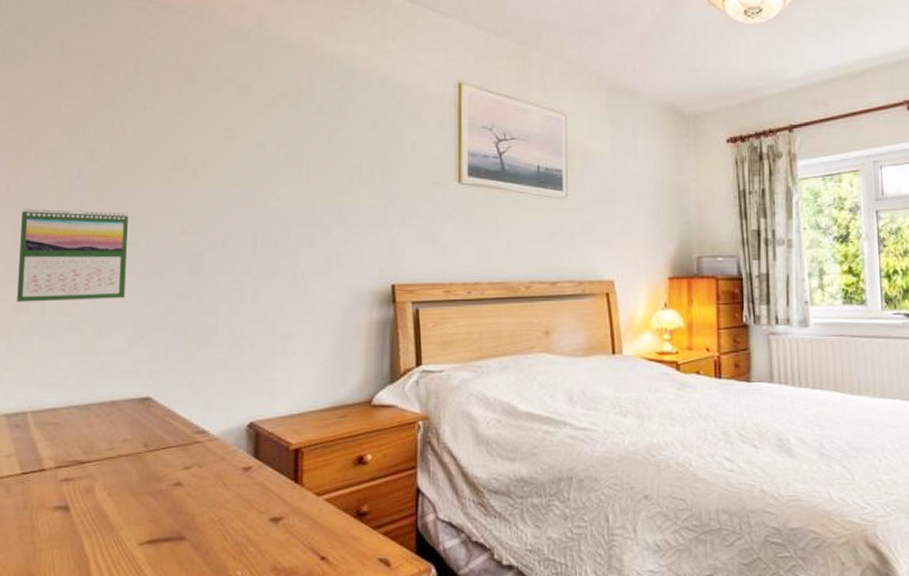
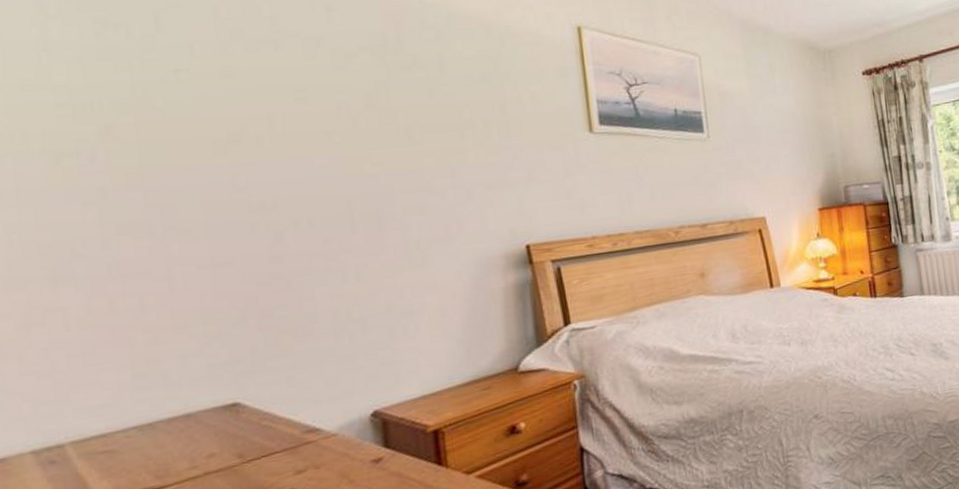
calendar: present [17,208,128,302] -> none [13,196,184,317]

